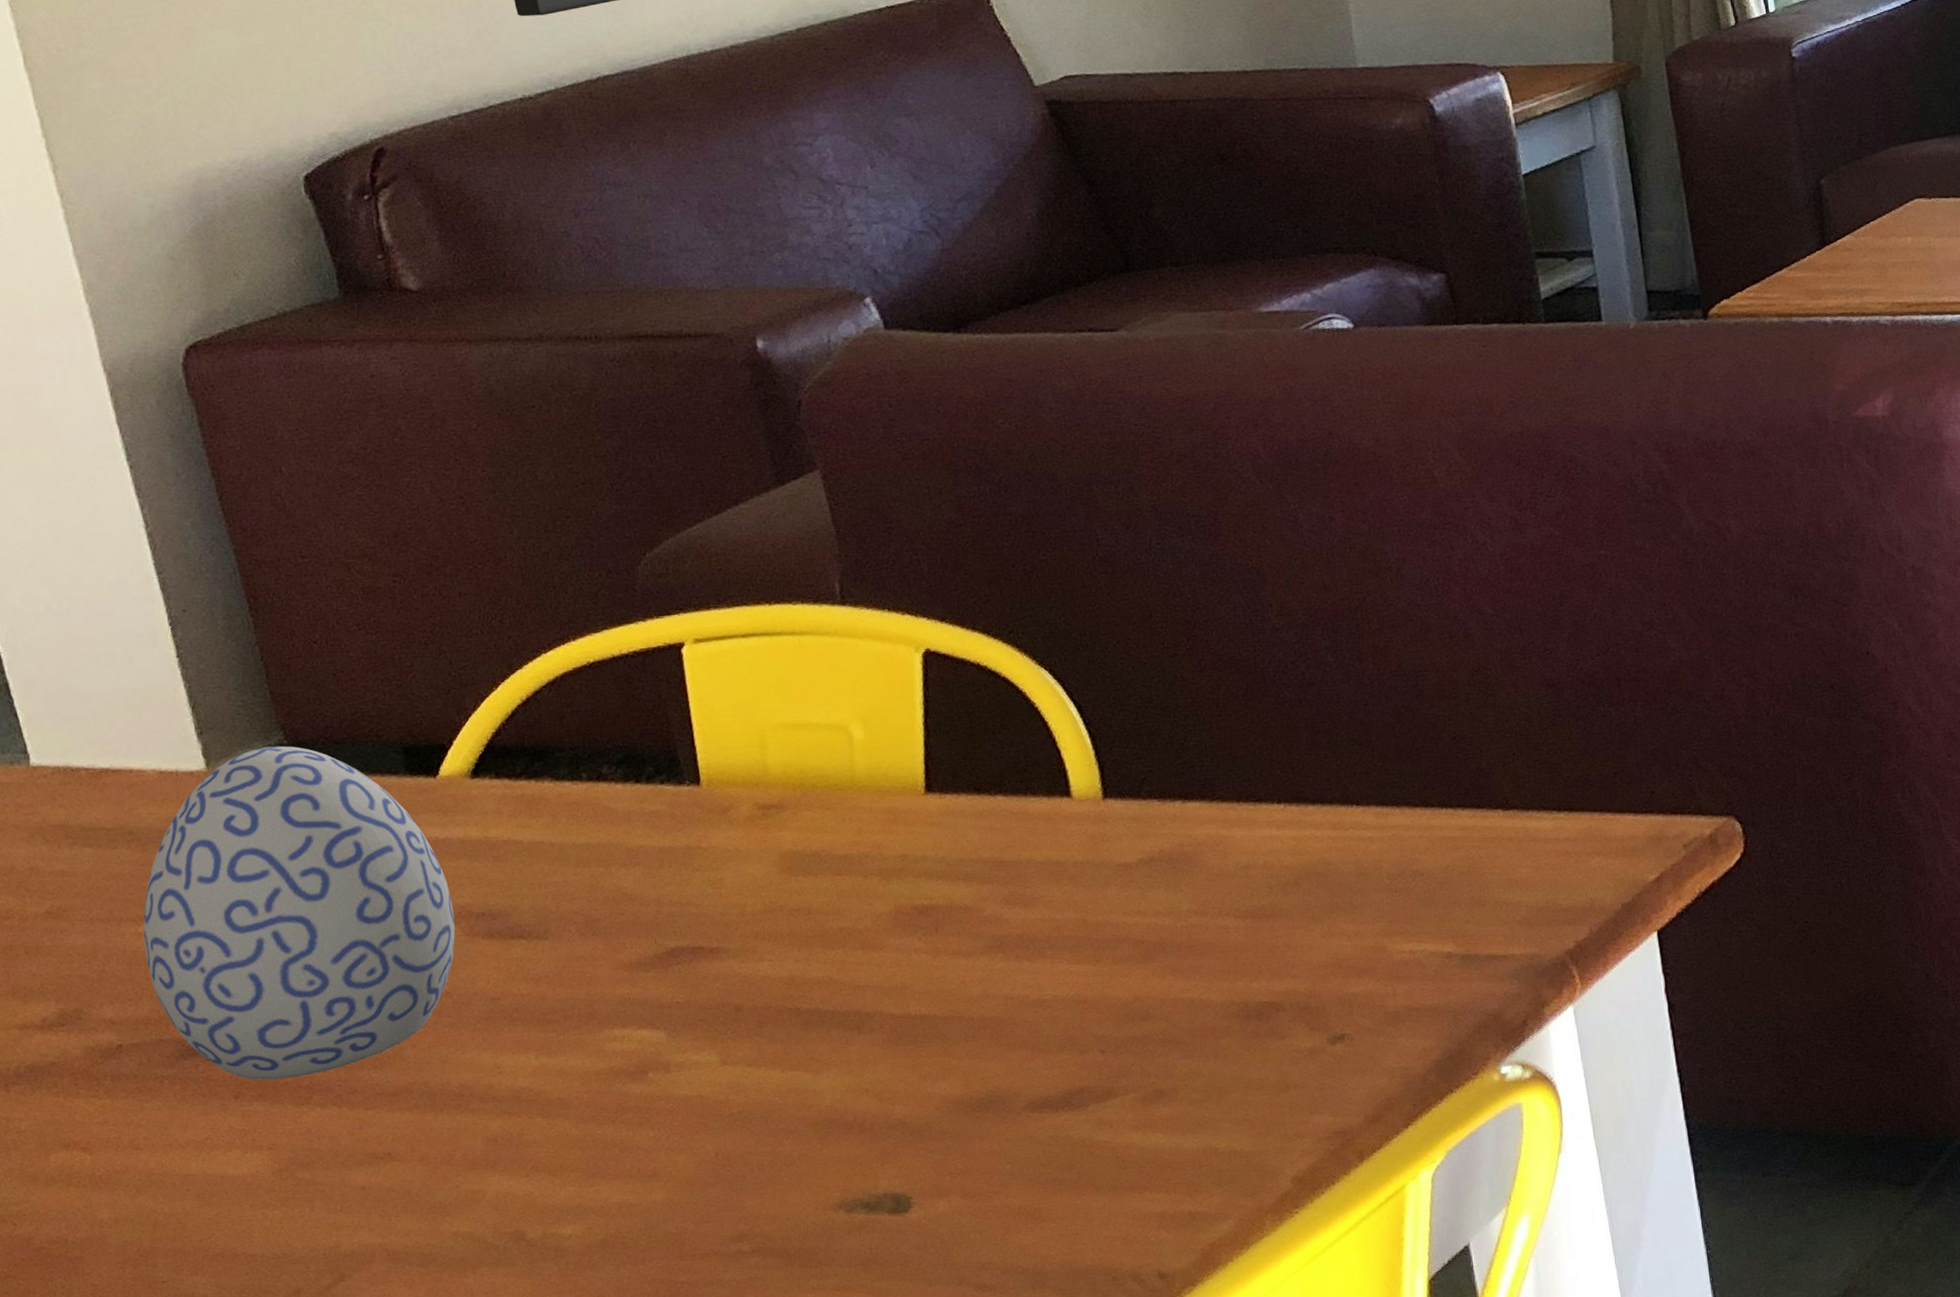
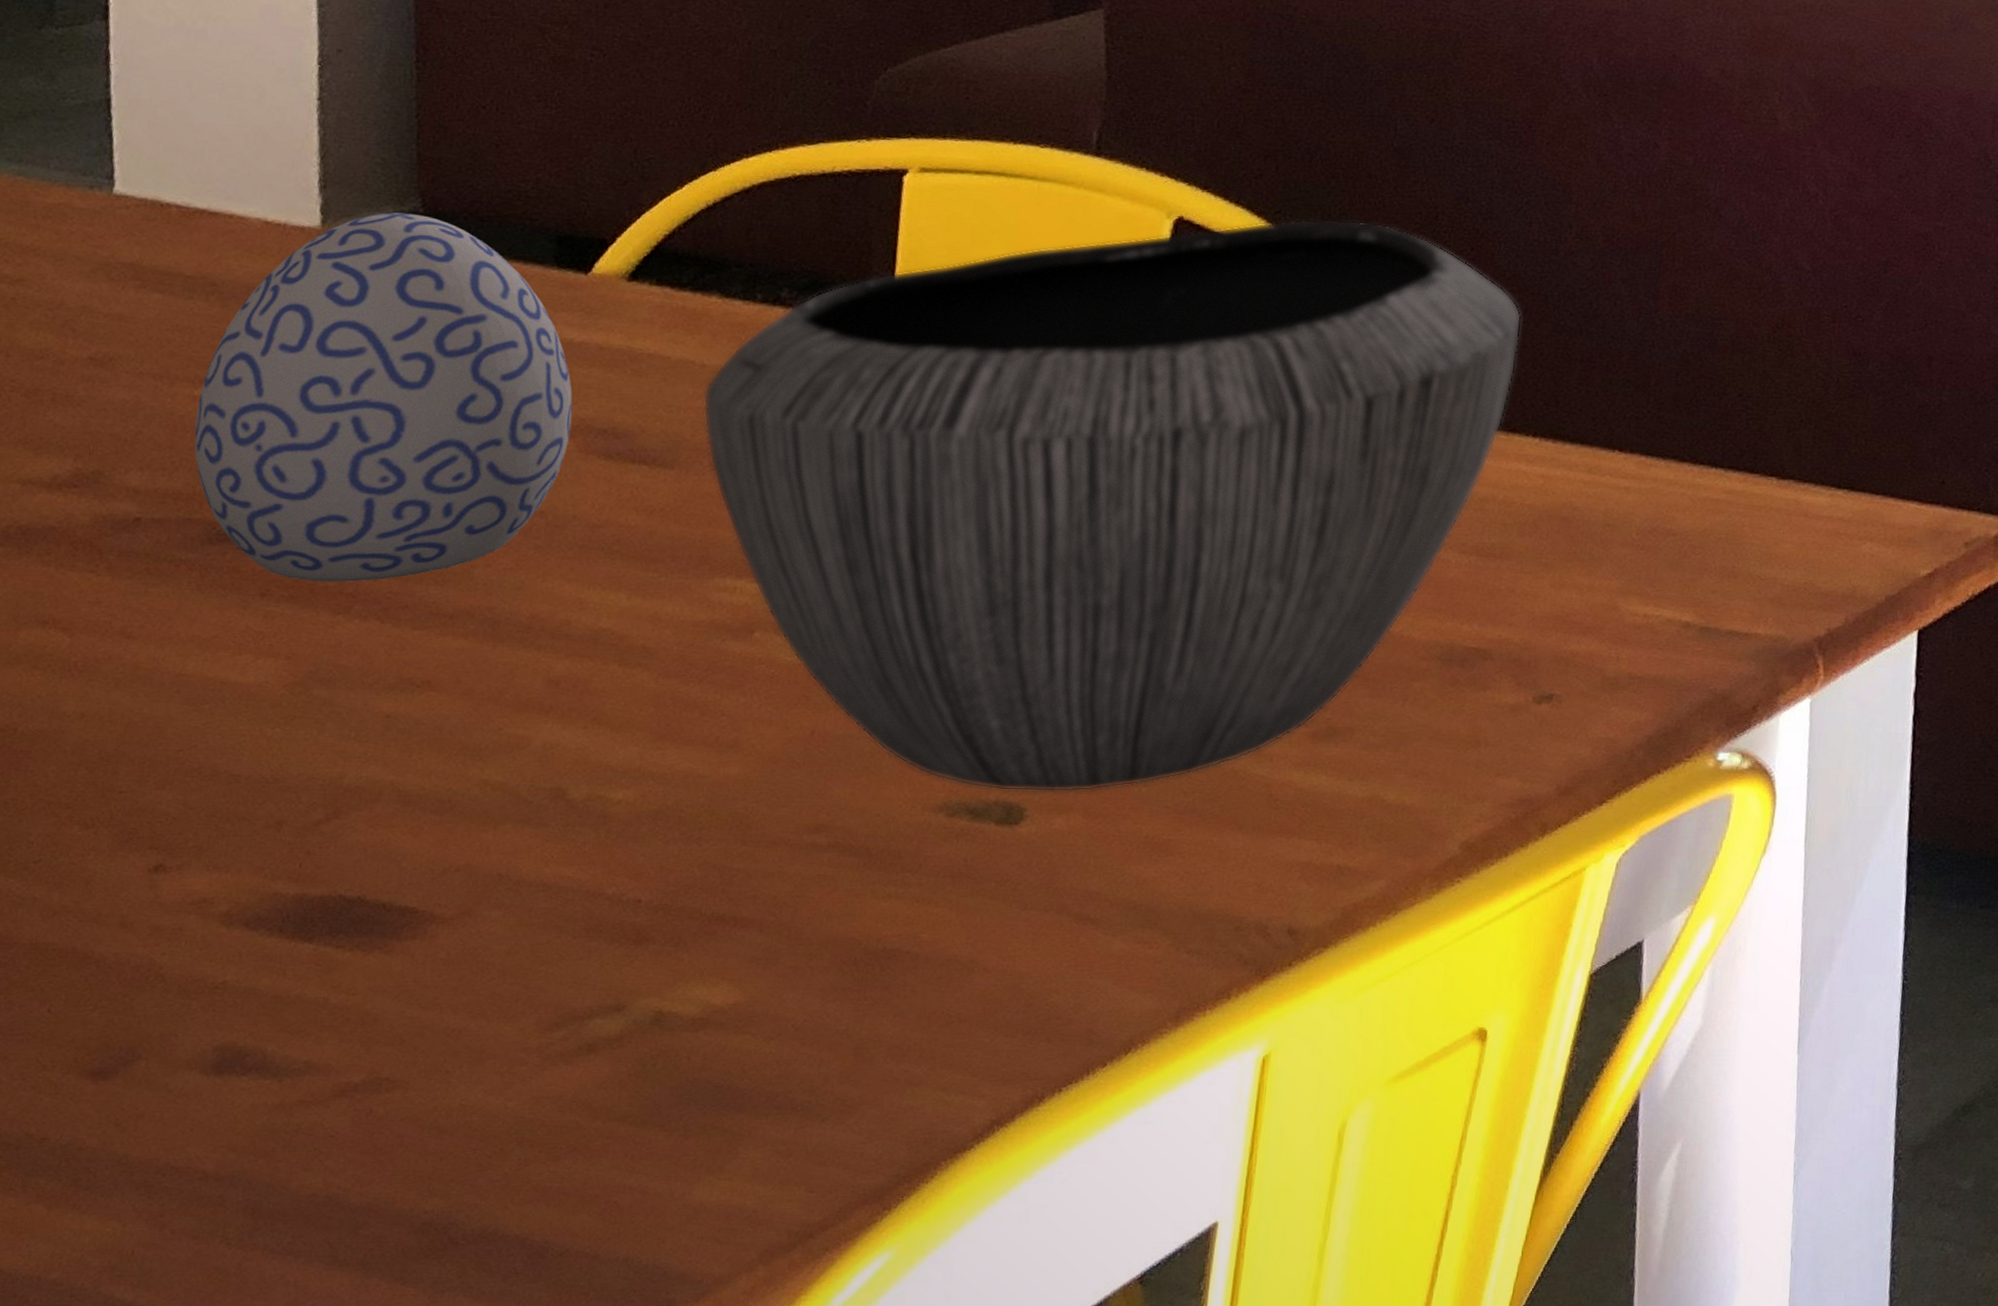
bowl: none [556,628,1250,1185] -> present [702,219,1522,793]

